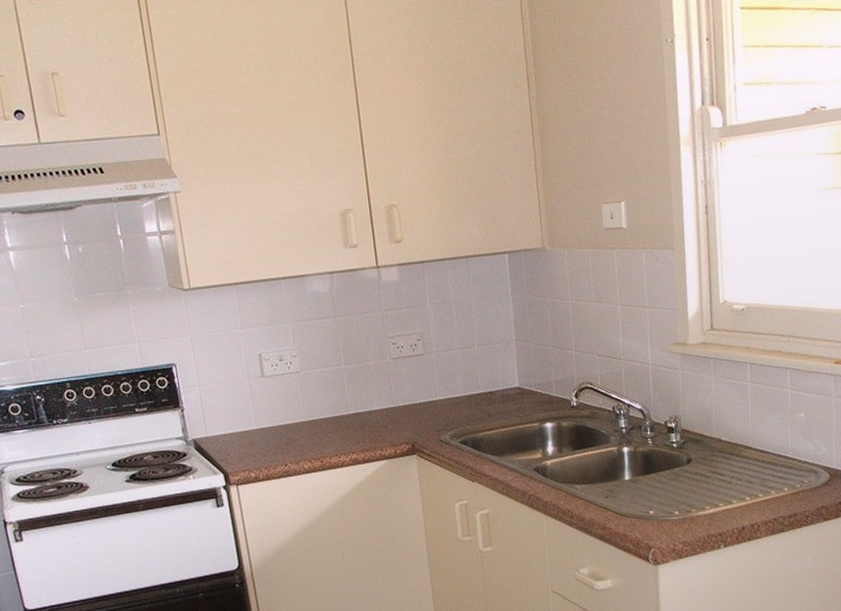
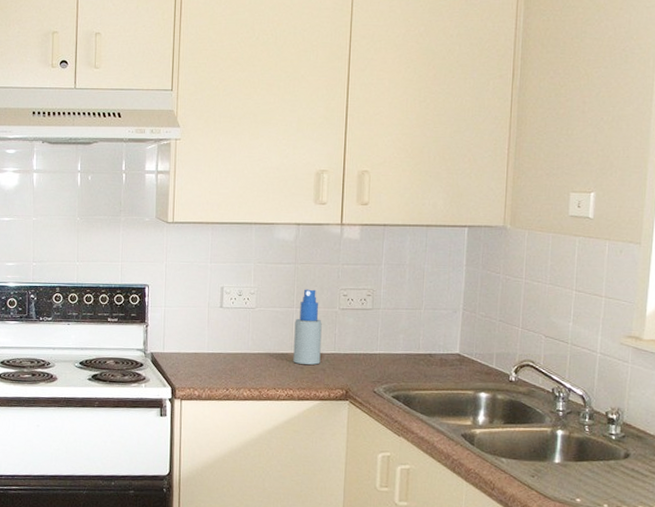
spray bottle: none [346,342,380,425] -> present [293,289,322,365]

